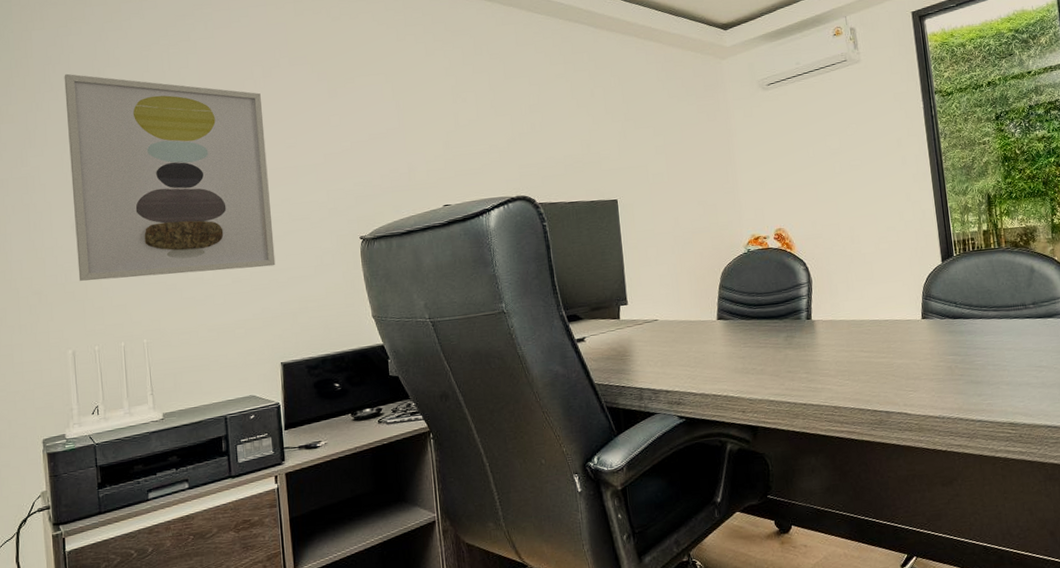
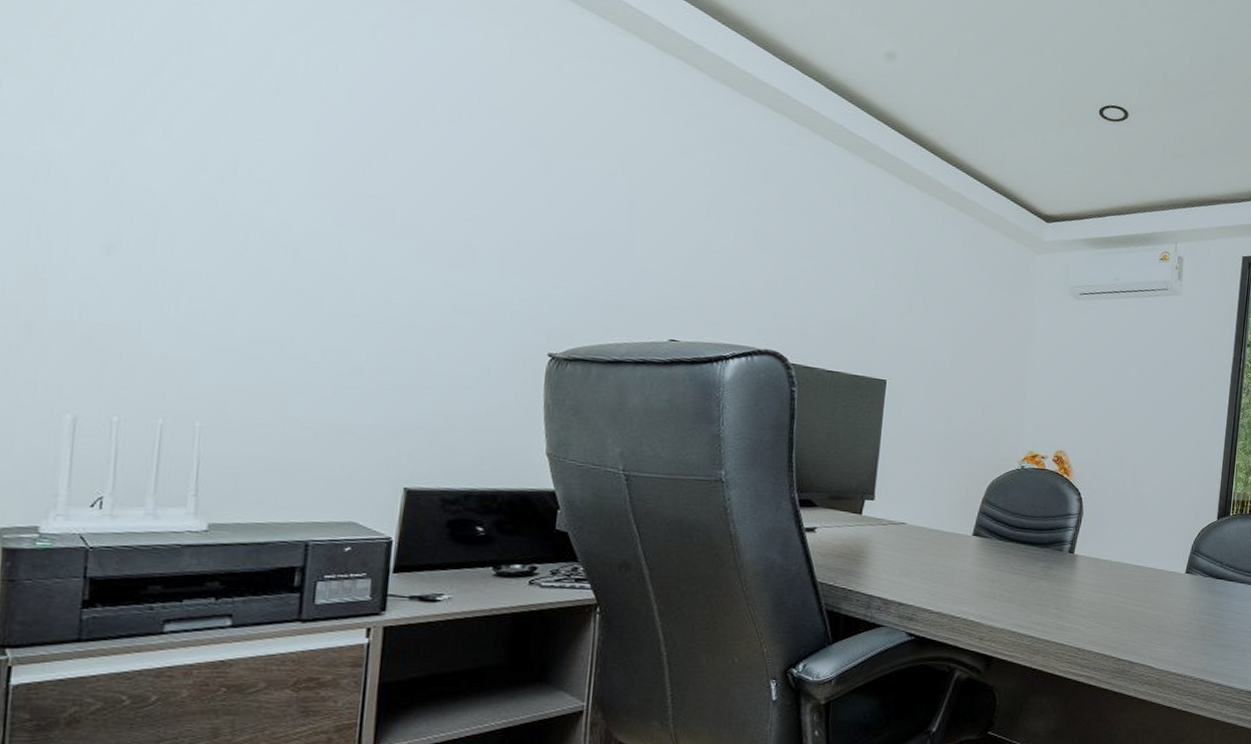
wall art: present [64,73,276,281] -> none [102,34,440,365]

